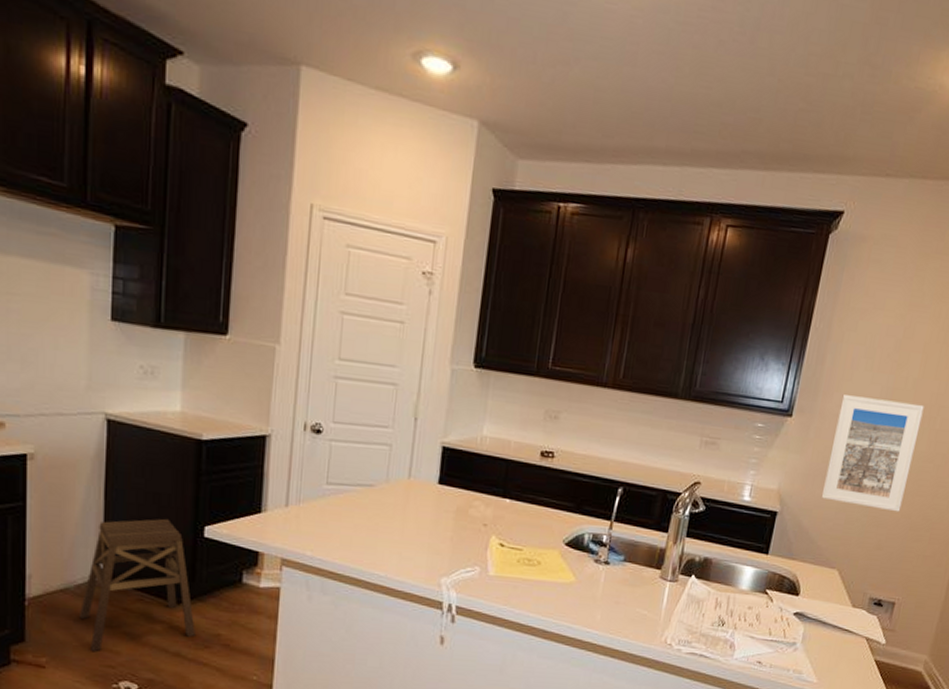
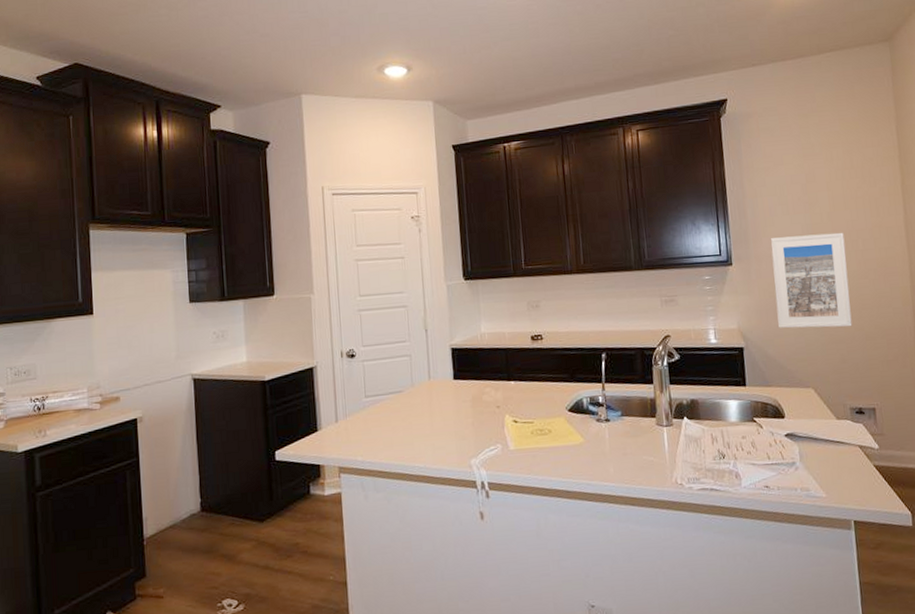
stool: present [80,518,195,652] -> none [186,450,279,577]

